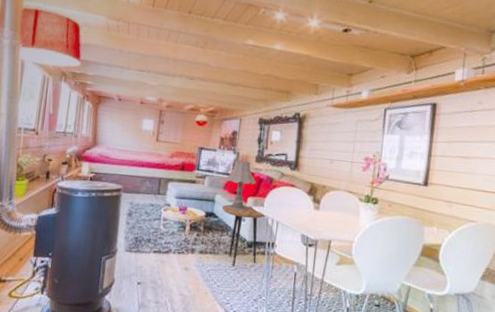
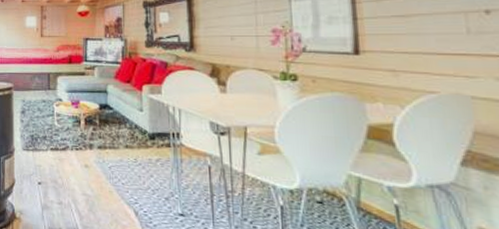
side table: present [222,204,267,267] -> none [116,94,166,162]
table lamp: present [225,160,256,211] -> none [116,48,150,100]

